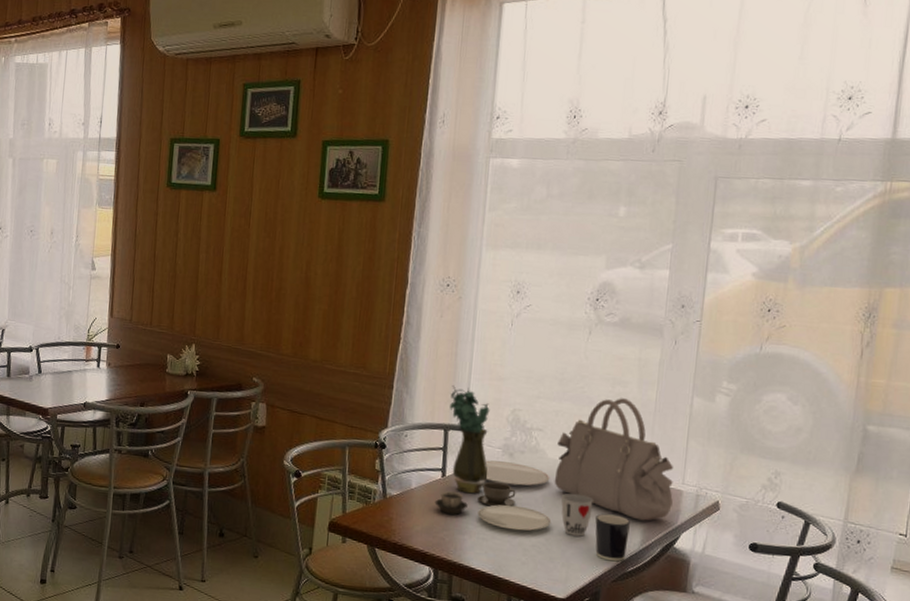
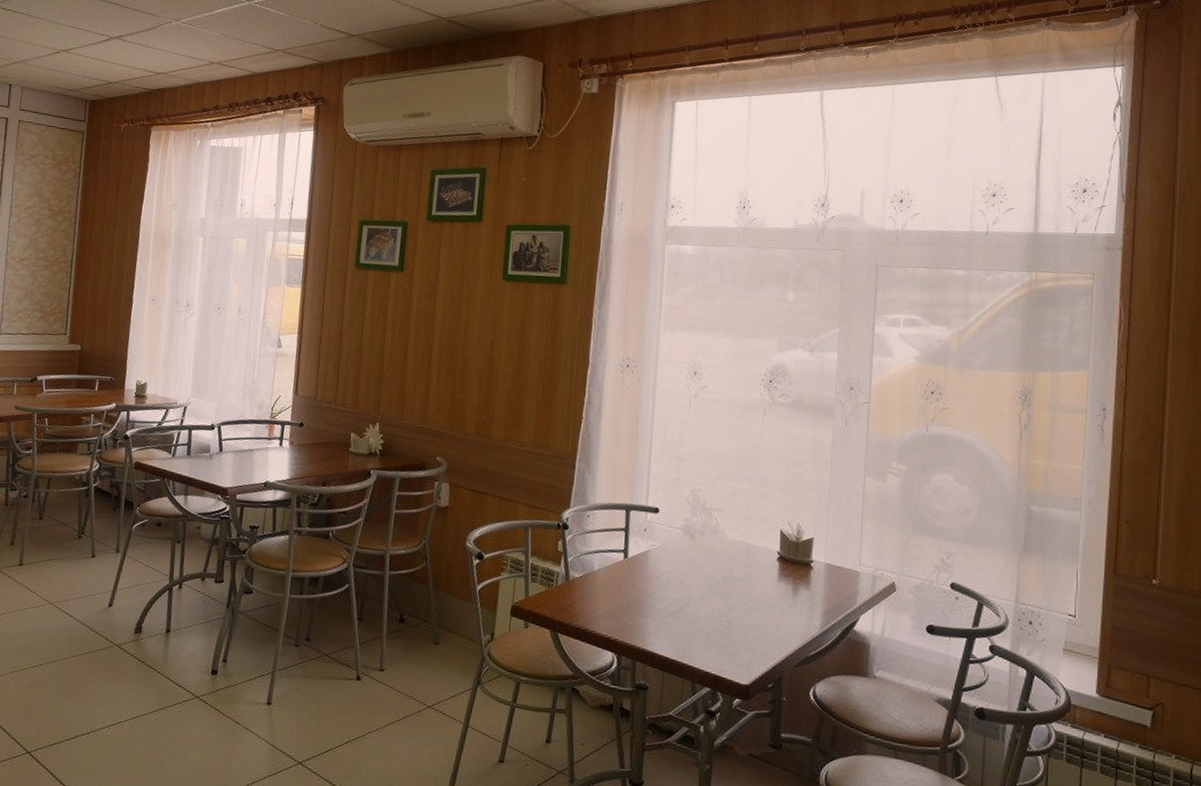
cup: present [434,491,468,515] -> none [617,573,650,598]
vase: present [450,385,490,494] -> none [631,465,670,576]
plate: present [477,504,552,531] -> none [660,586,733,614]
teacup: present [478,481,516,507] -> none [660,563,698,589]
plate: present [485,460,550,486] -> none [666,541,731,568]
shoulder bag: present [554,398,673,521] -> none [734,478,850,603]
cup: present [561,493,593,537] -> none [742,574,773,620]
mug: present [595,513,631,562] -> none [776,595,811,646]

